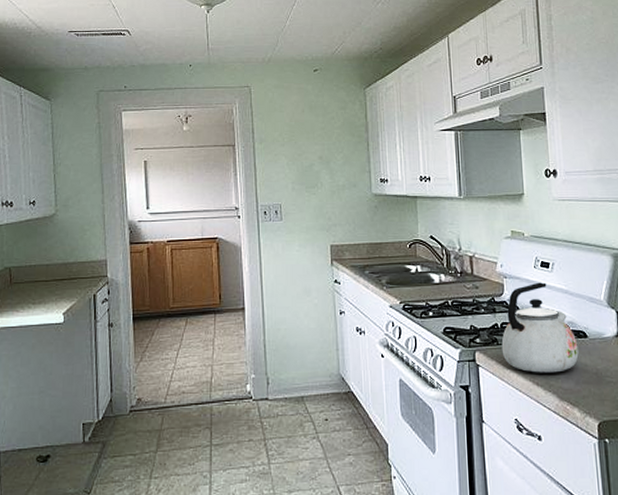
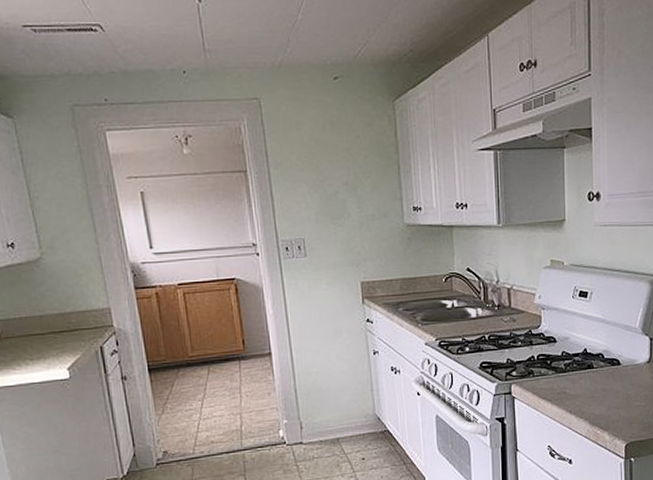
kettle: present [501,282,579,373] -> none [537,312,611,402]

